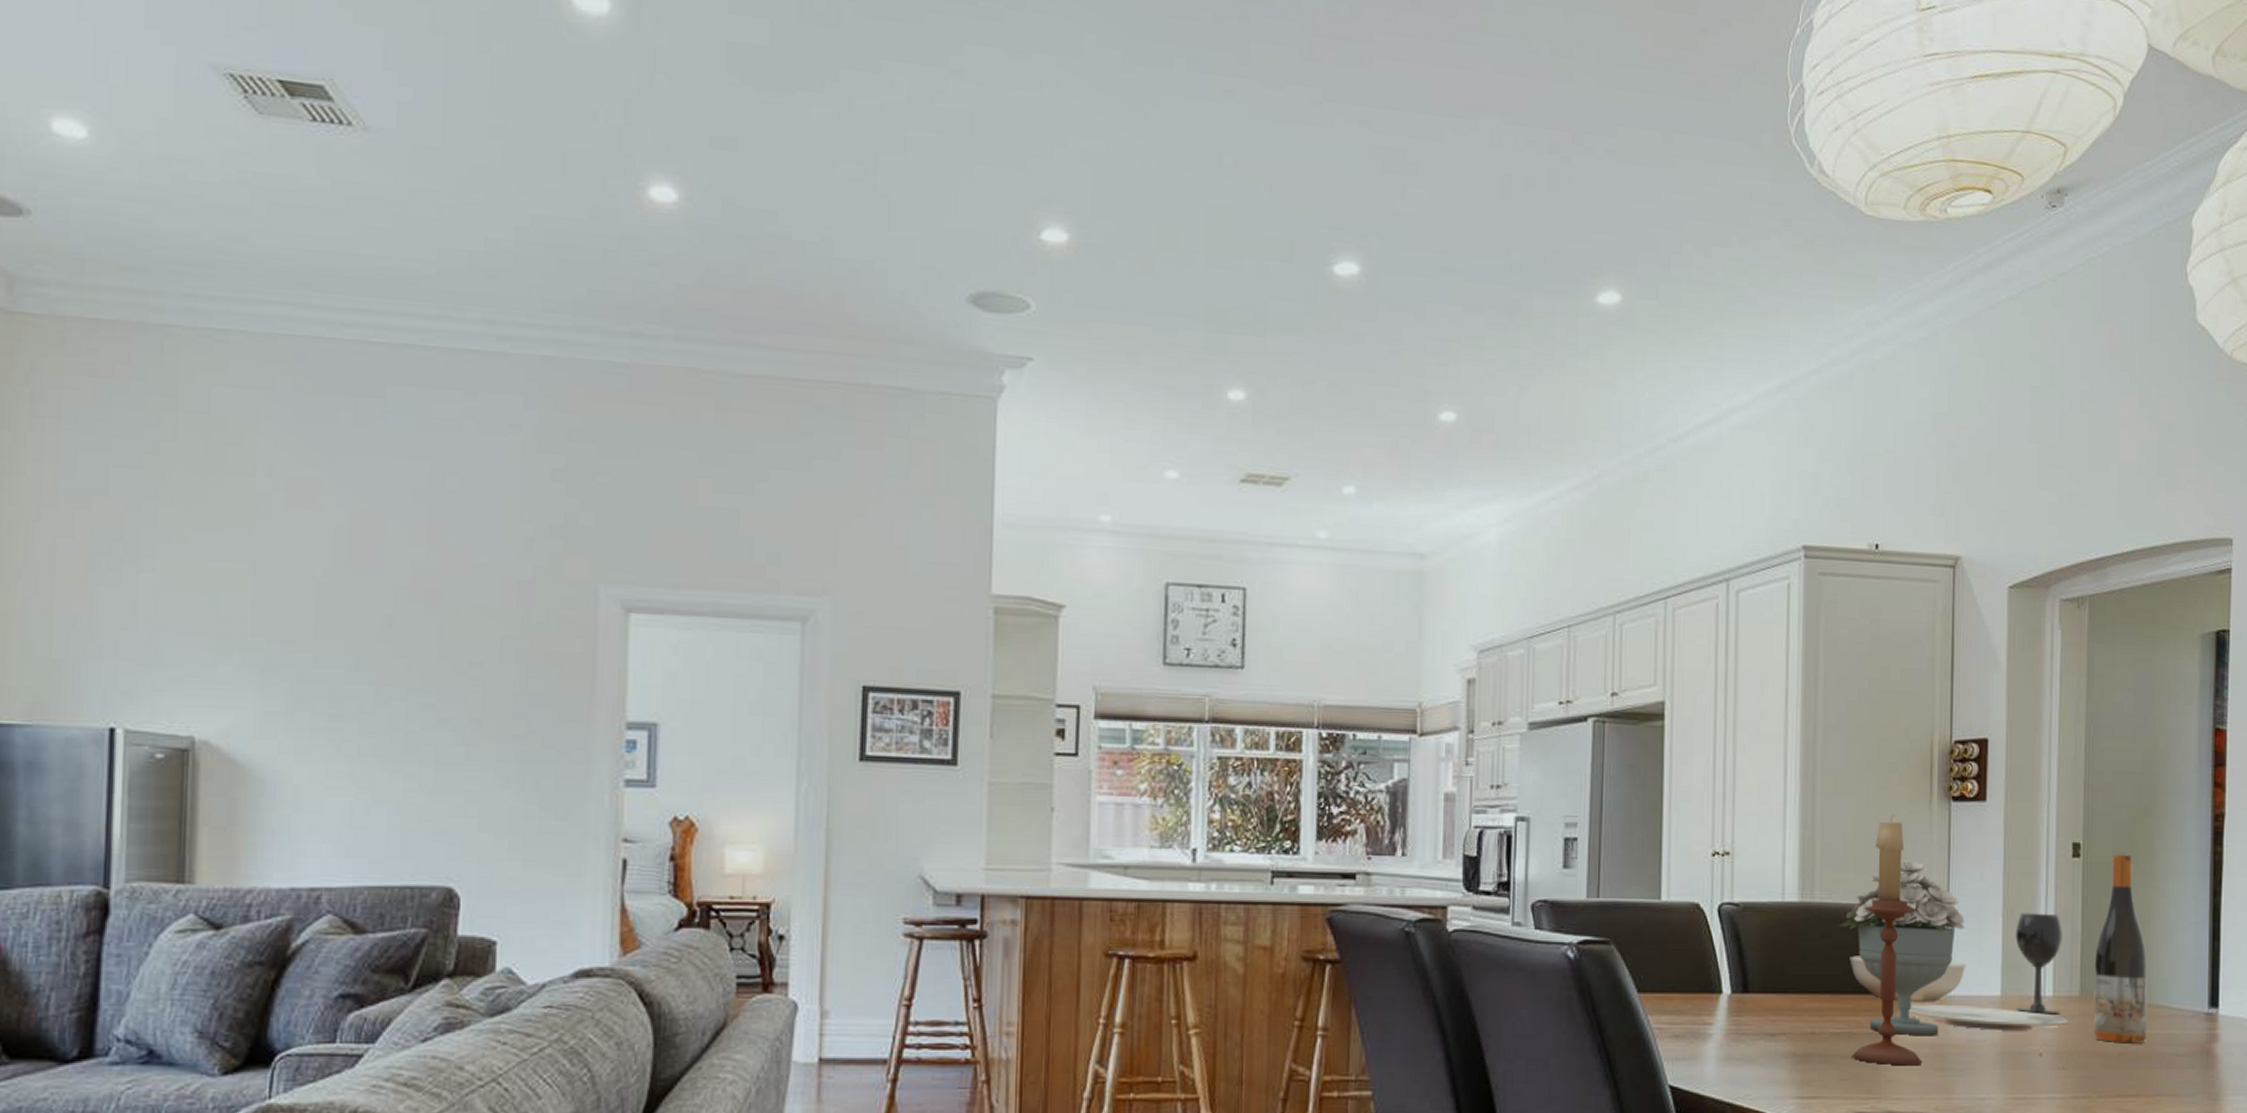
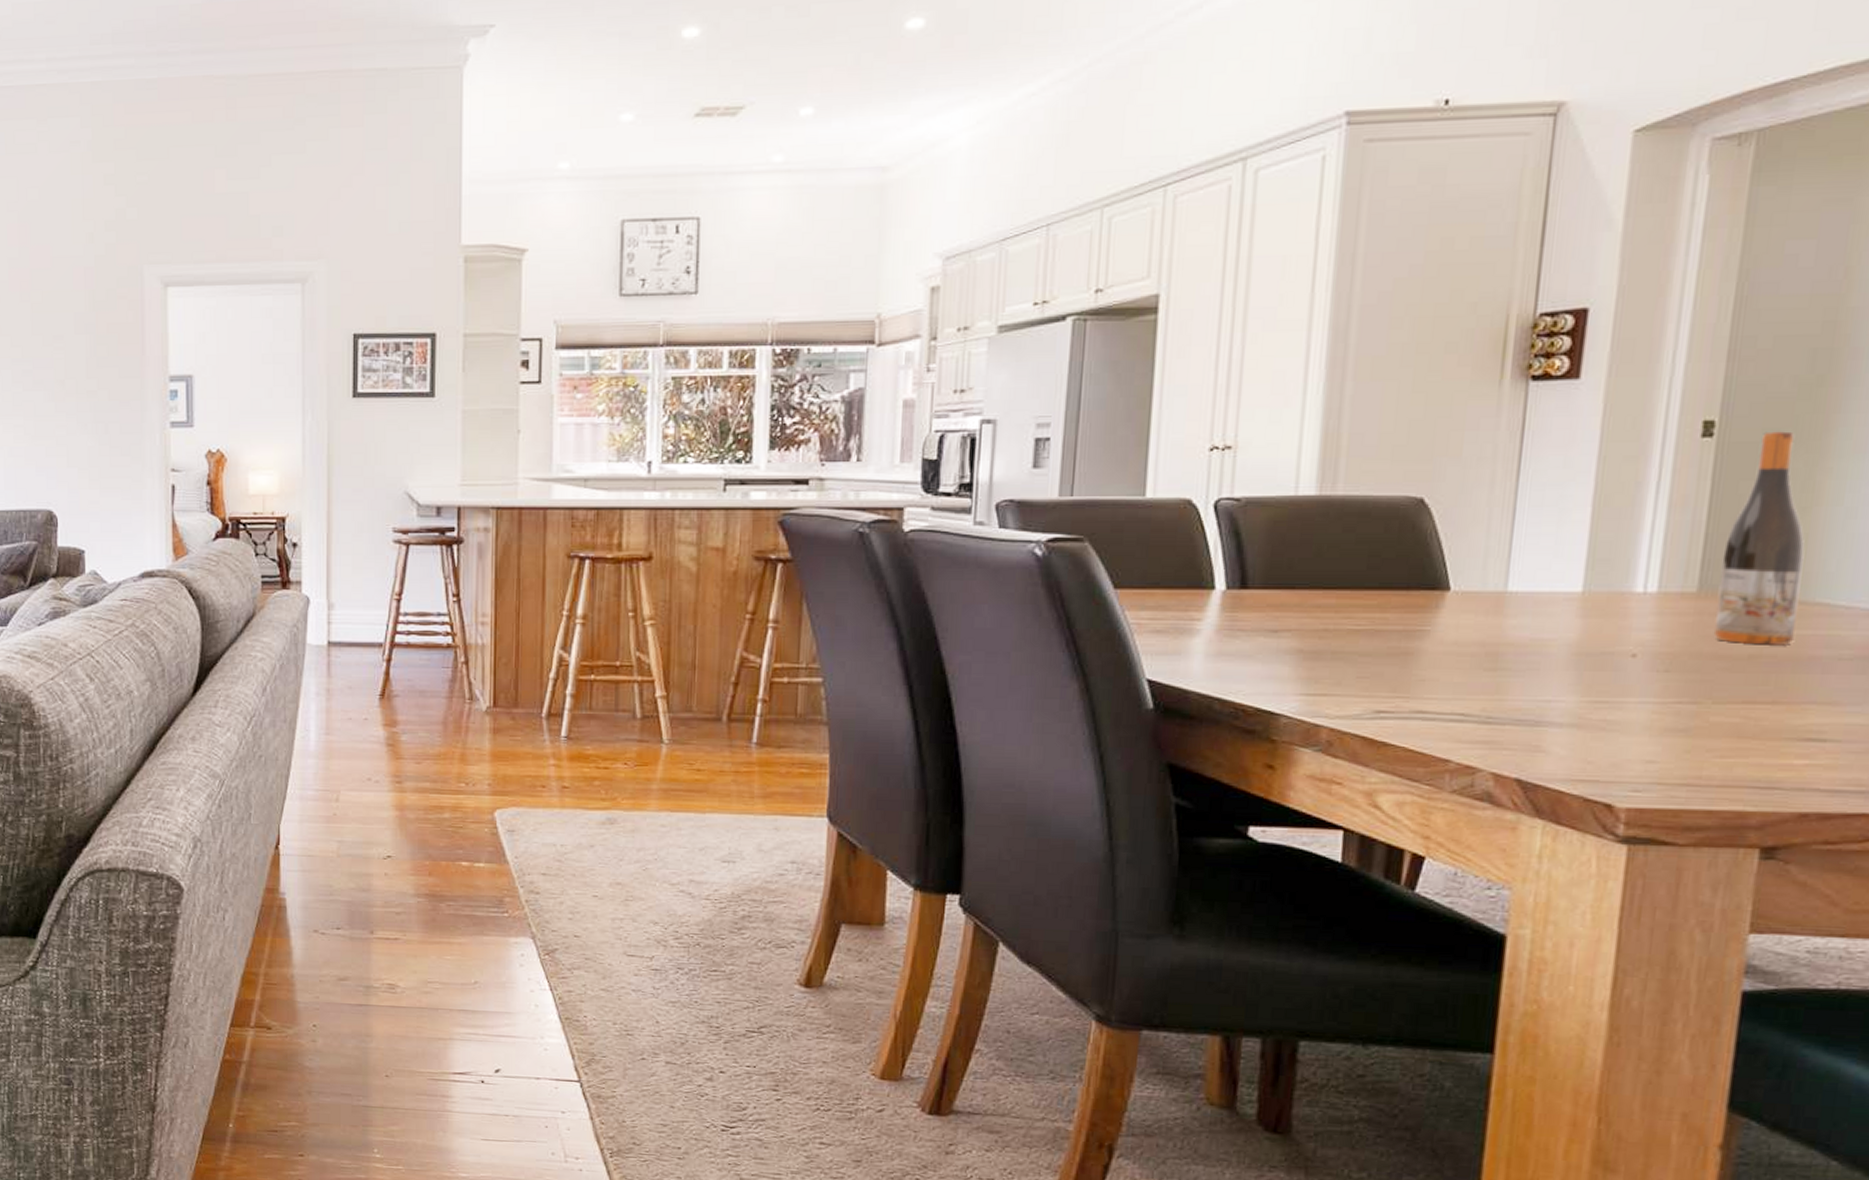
bouquet: present [1838,860,1965,1035] -> none [1366,447,1538,633]
bowl: present [1849,955,1966,1002] -> none [1378,550,1536,599]
candlestick: present [1851,815,1923,1066] -> none [1374,399,1470,665]
plate: present [1908,1005,2068,1031] -> none [1452,602,1678,630]
wine glass: present [2015,912,2062,1013] -> none [1604,501,1679,611]

